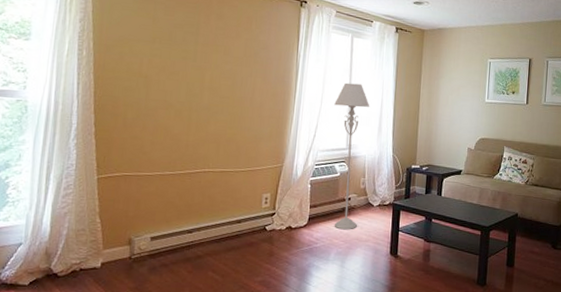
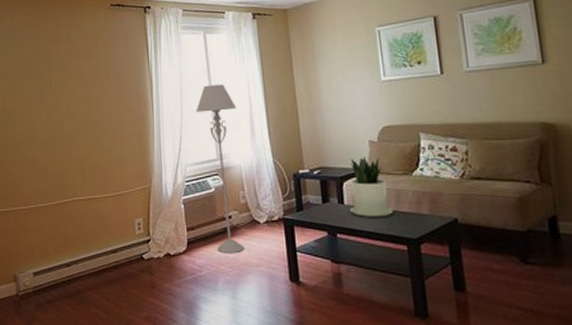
planter: none [445,160,476,209] -> present [350,157,393,218]

